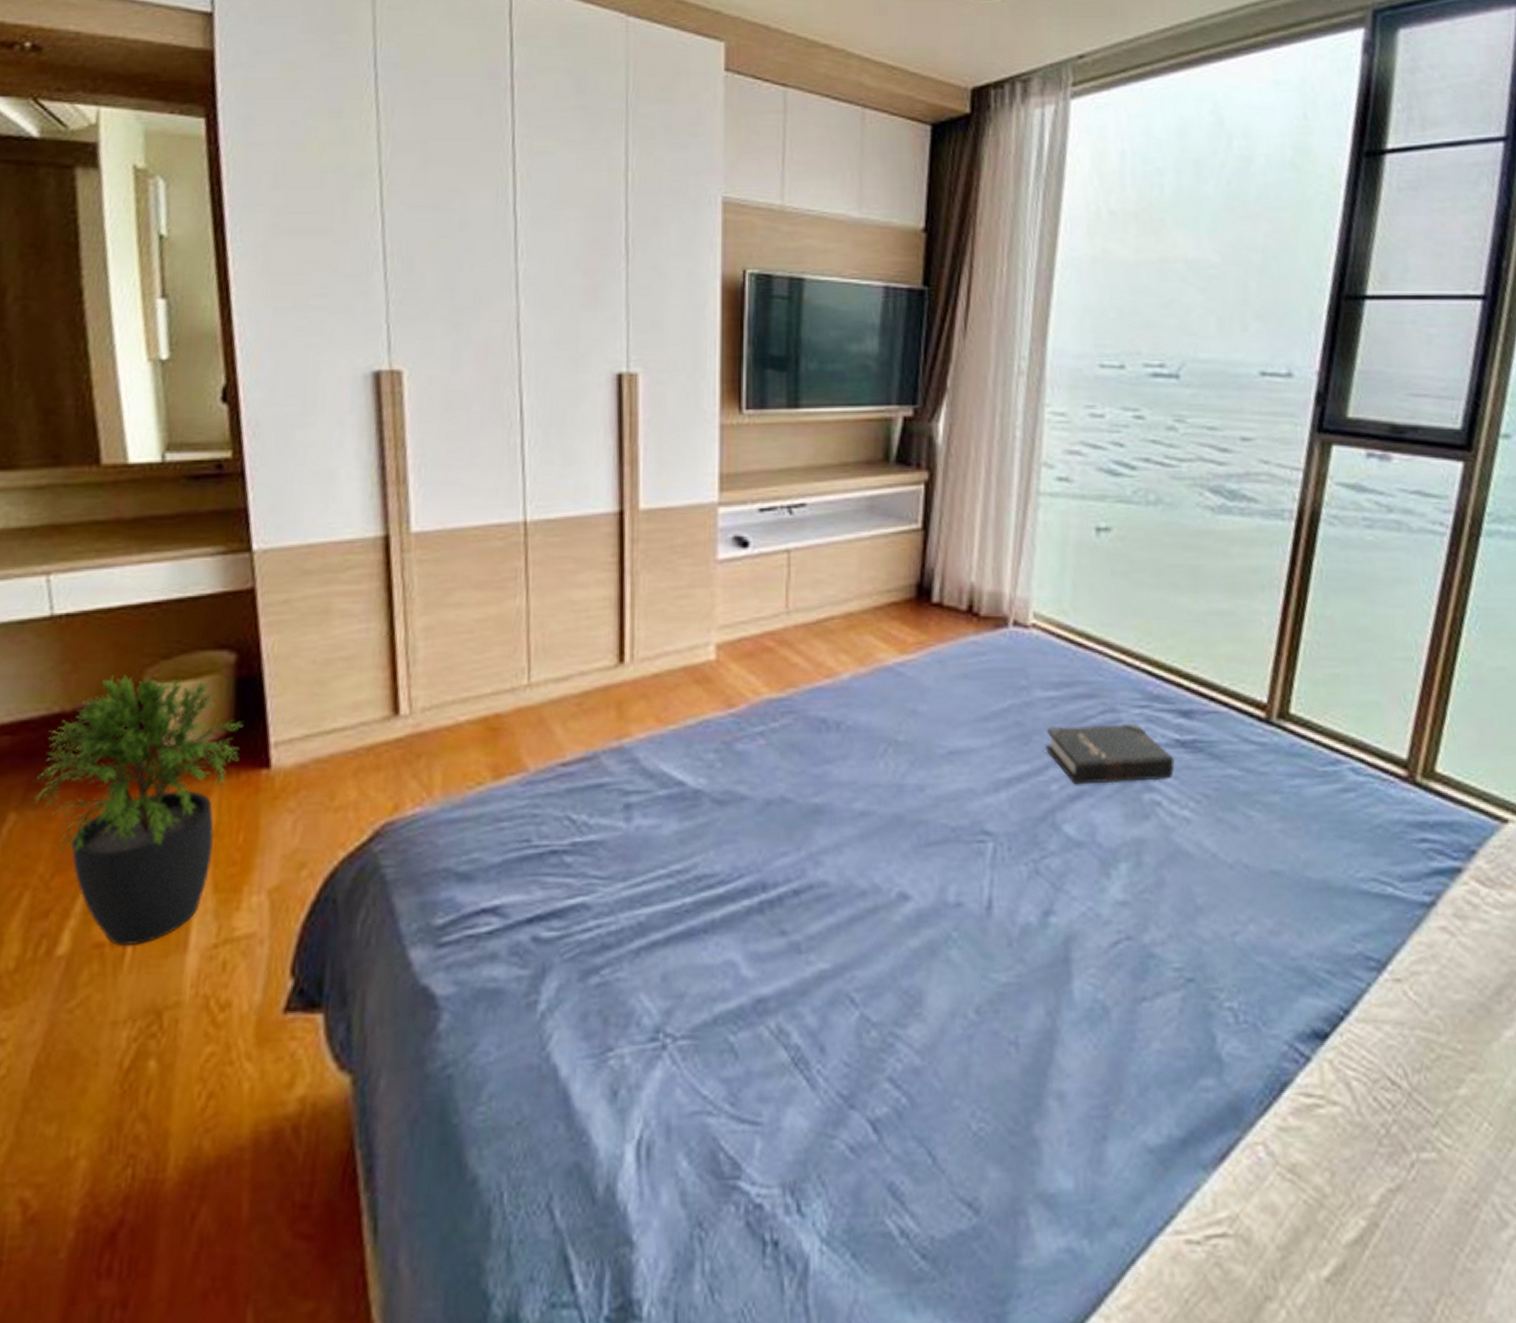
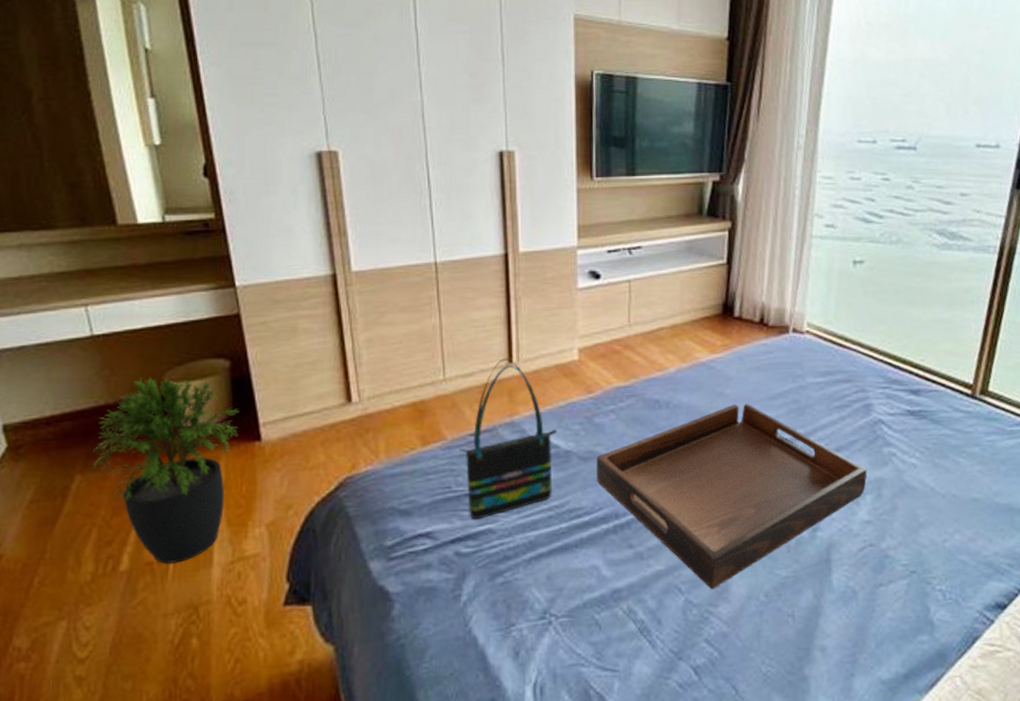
tote bag: none [546,656,684,889] -> present [460,358,558,520]
serving tray: none [737,726,1121,1000] -> present [596,403,867,589]
hardback book: present [1044,722,1175,785] -> none [814,398,906,443]

